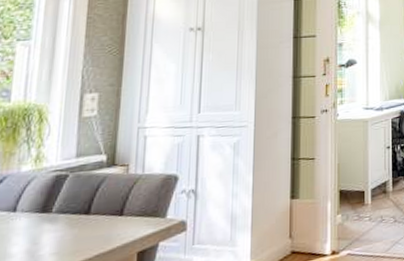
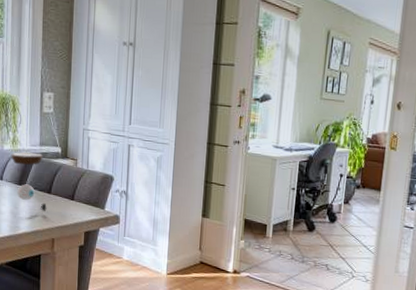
jar: none [32,166,83,241] -> present [11,152,47,212]

